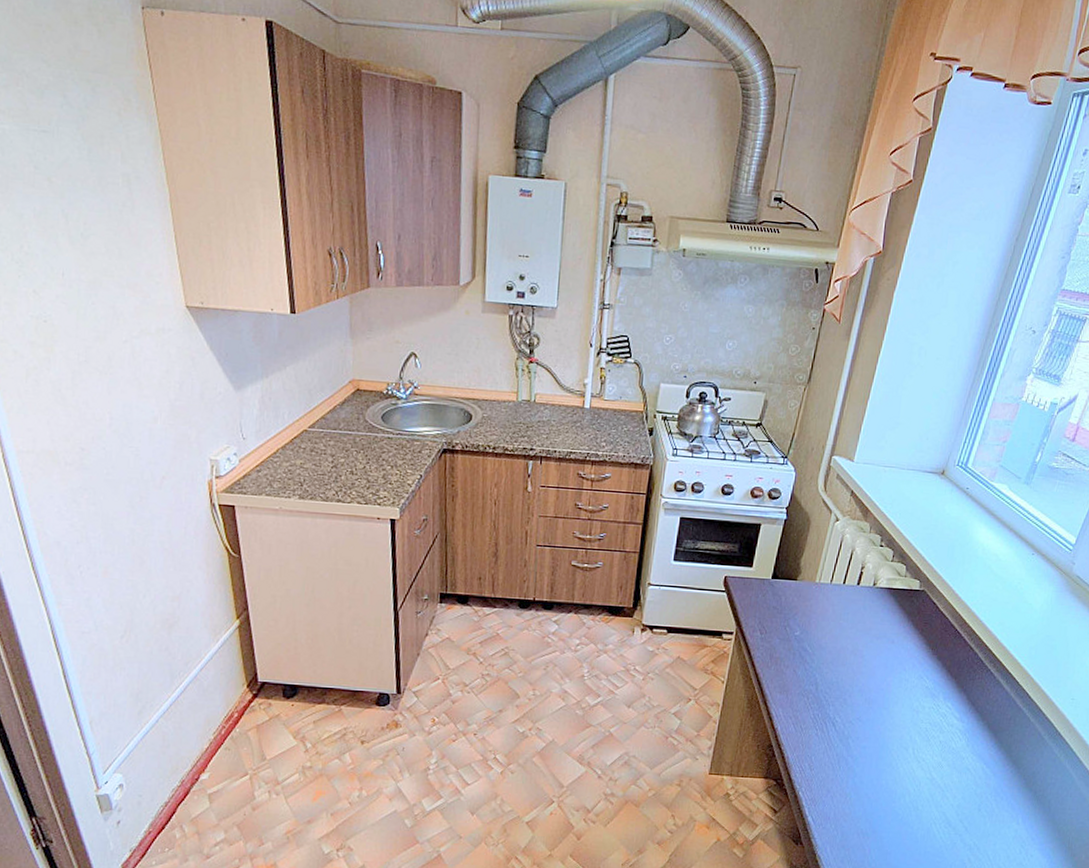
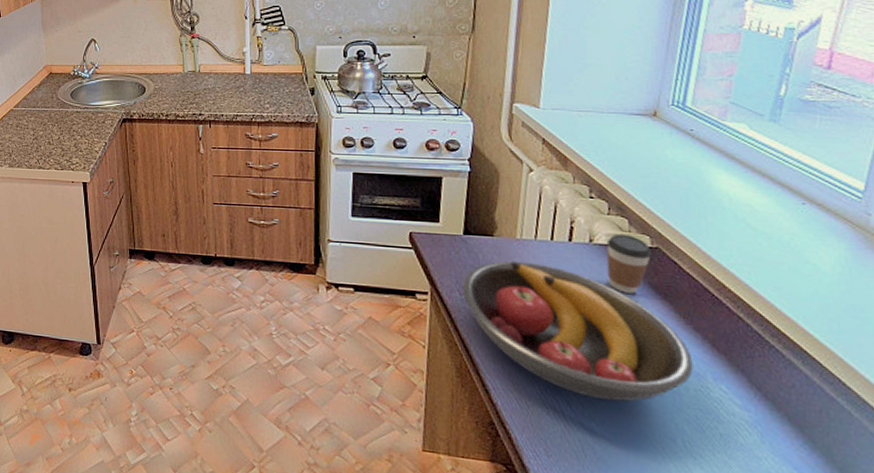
fruit bowl: none [763,602,932,721] -> present [463,260,694,402]
coffee cup: none [881,578,919,630] -> present [606,233,651,294]

